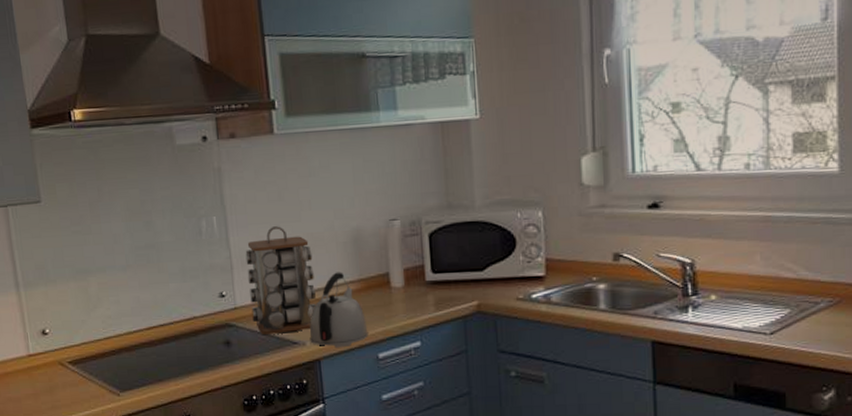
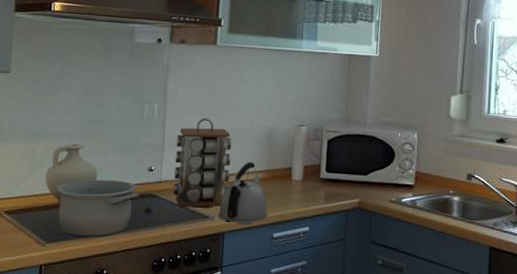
ceramic jug: none [104,276,163,347] -> present [45,144,98,204]
cooking pot: none [117,312,215,381] -> present [55,179,140,237]

